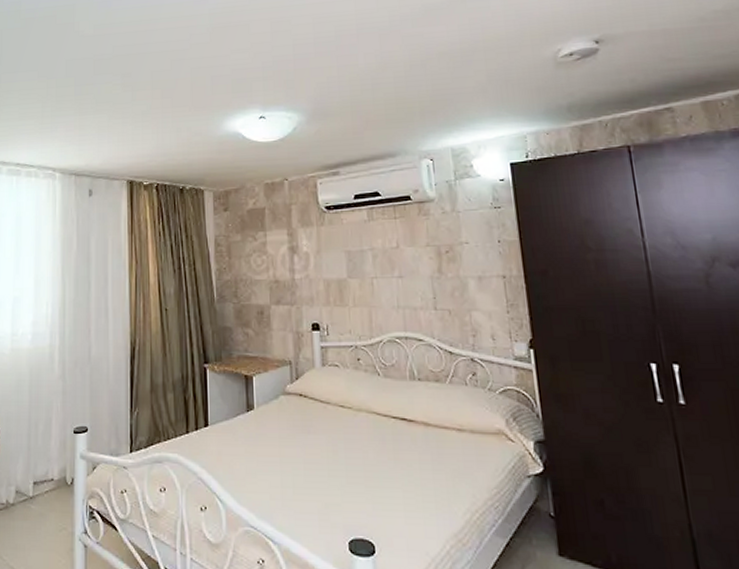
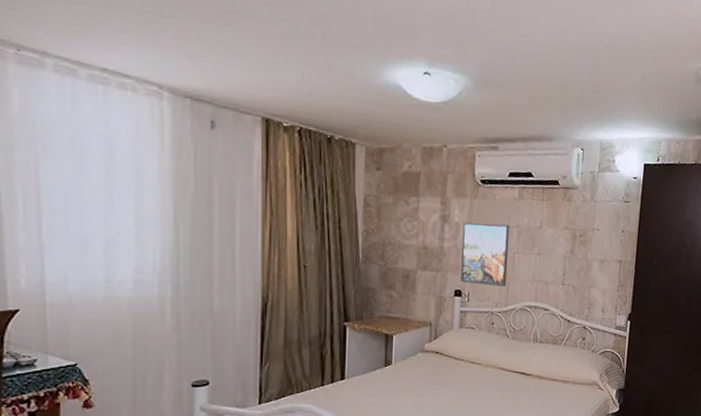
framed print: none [312,249,368,316] -> present [460,223,509,286]

